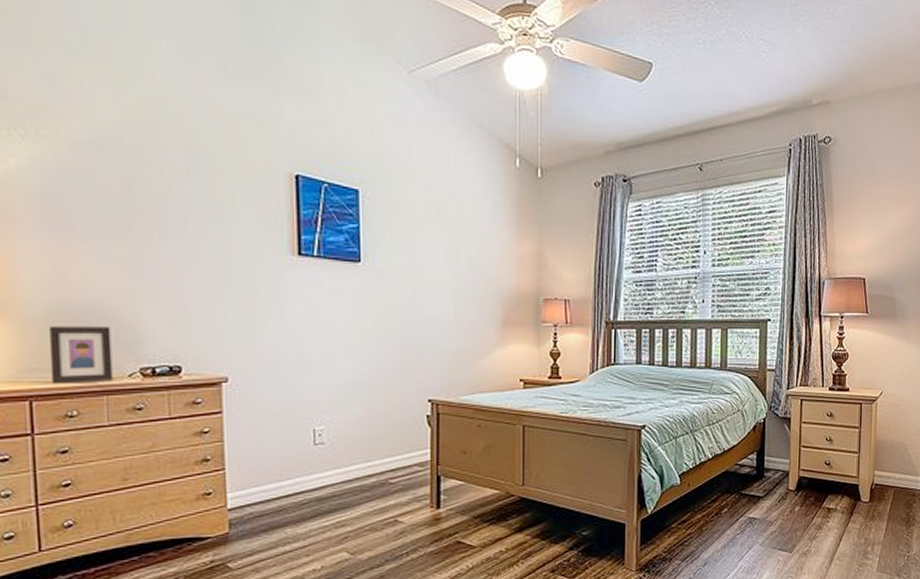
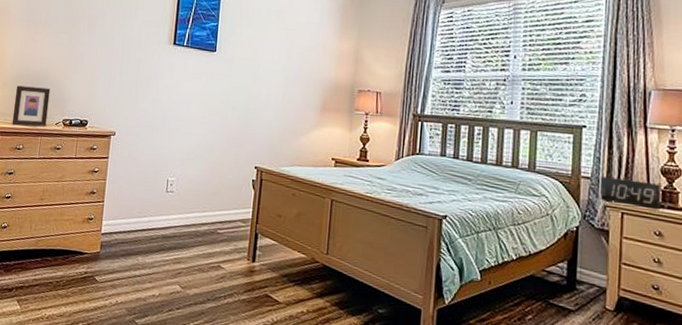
alarm clock: none [783,367,833,393] -> present [600,177,662,210]

